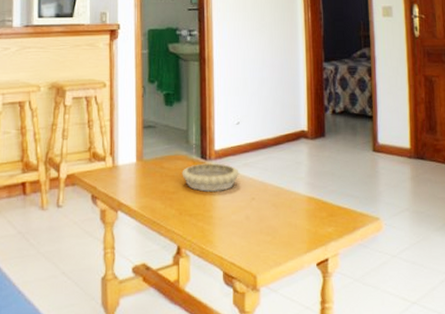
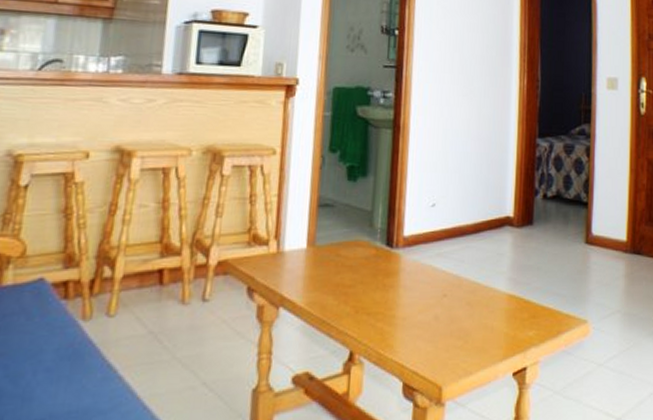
decorative bowl: present [182,163,239,193] -> none [361,252,431,287]

